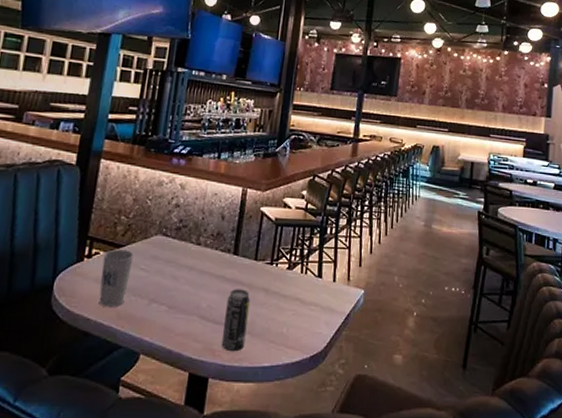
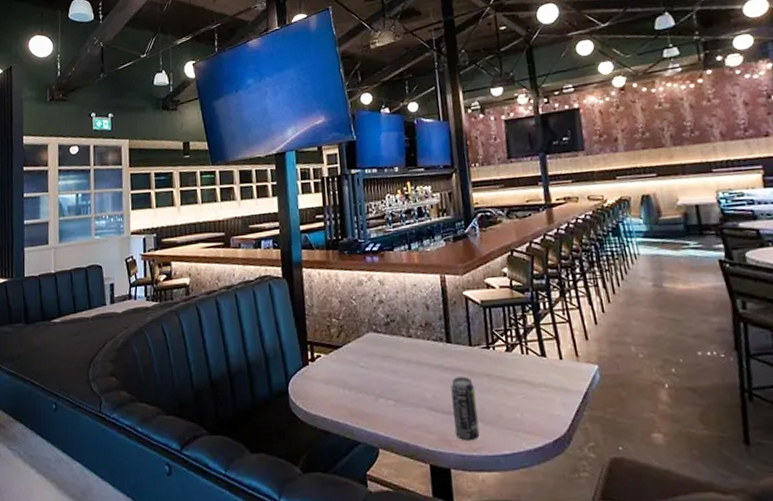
cup: present [98,249,134,307] -> none [324,350,353,405]

